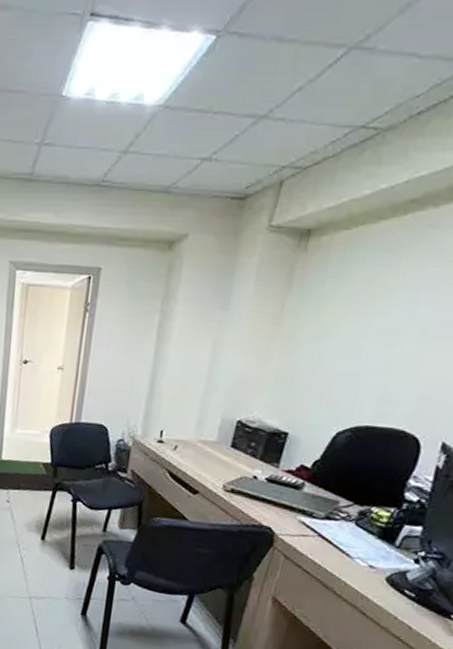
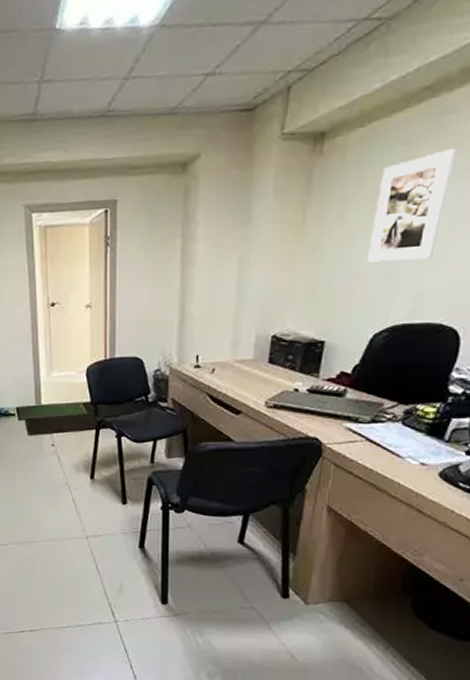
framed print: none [339,262,436,366] -> present [367,149,456,262]

